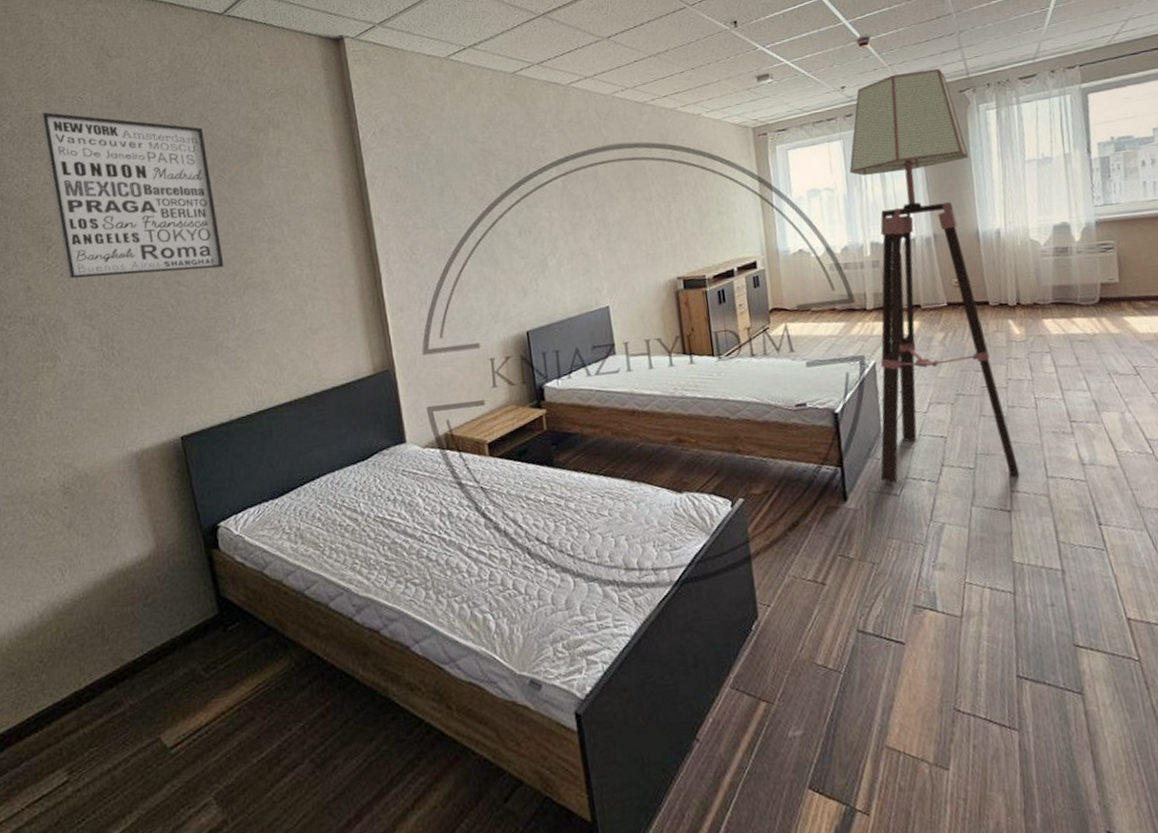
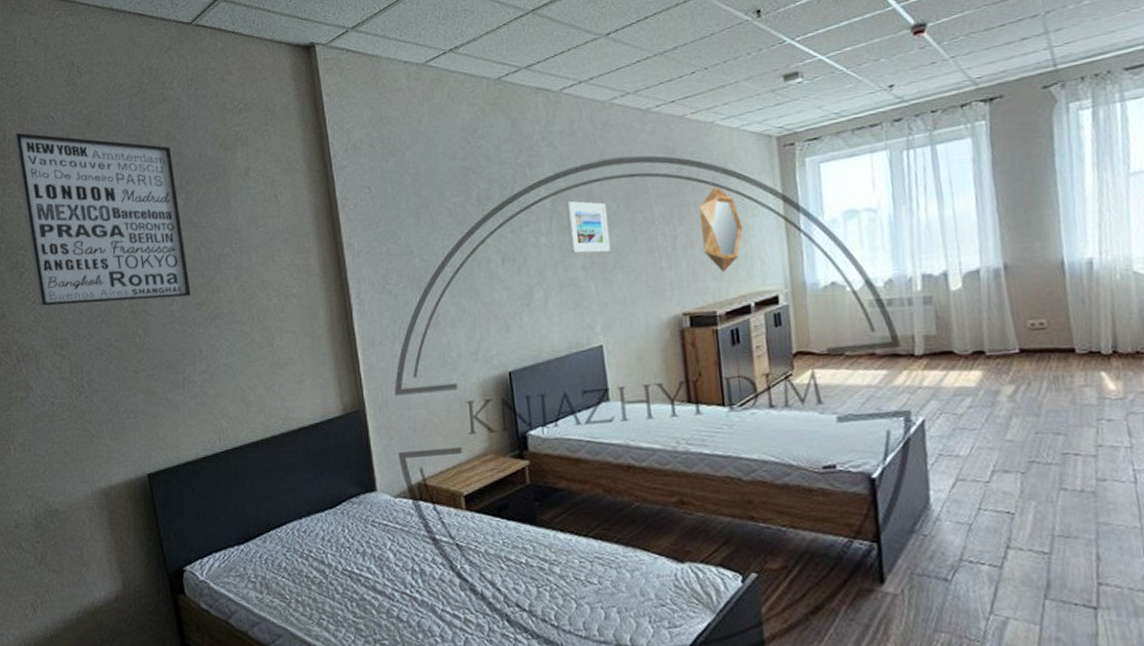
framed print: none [575,180,615,227] -> present [565,200,611,254]
home mirror: none [689,168,727,242] -> present [699,185,744,273]
floor lamp: present [849,68,1020,484] -> none [897,59,1110,567]

